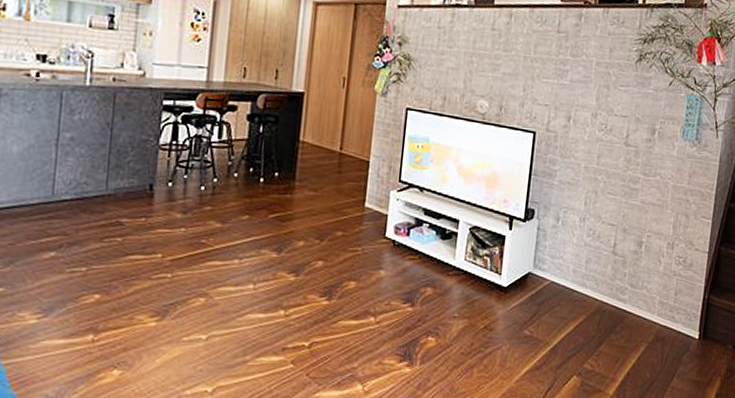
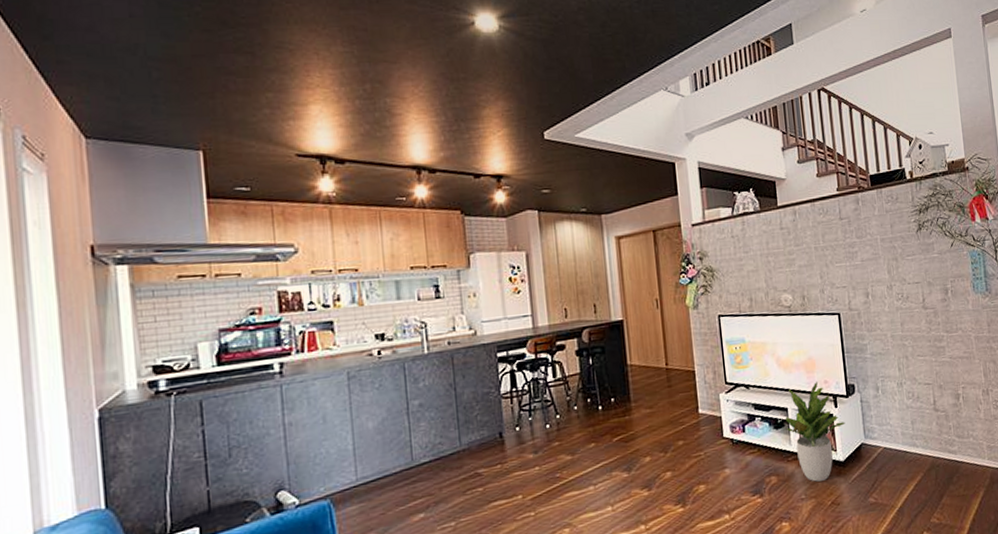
potted plant: none [452,199,517,303] -> present [786,382,846,482]

